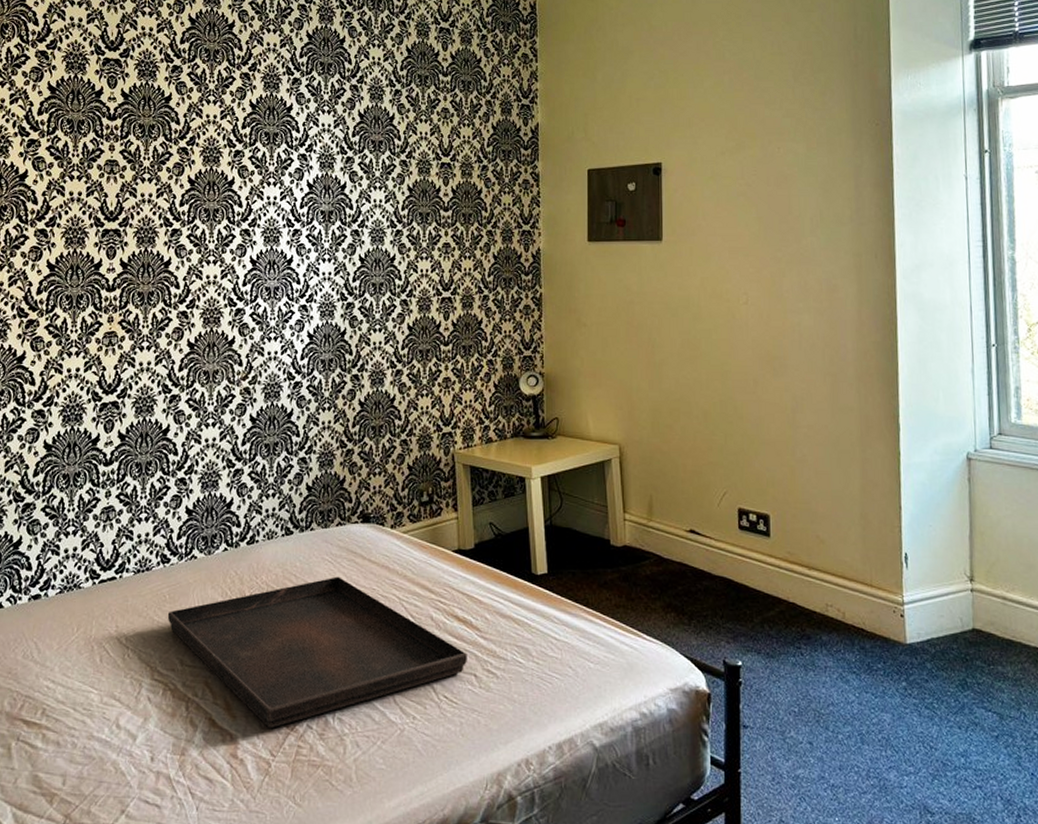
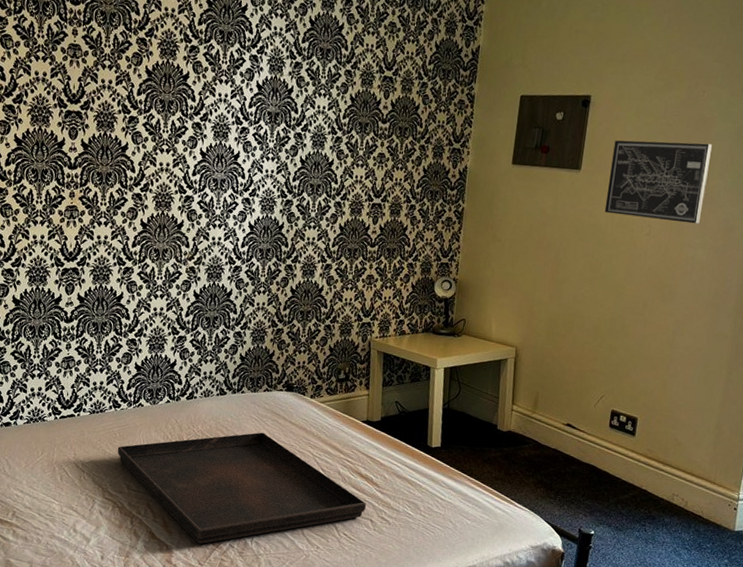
wall art: none [693,201,800,287] -> present [604,140,712,224]

